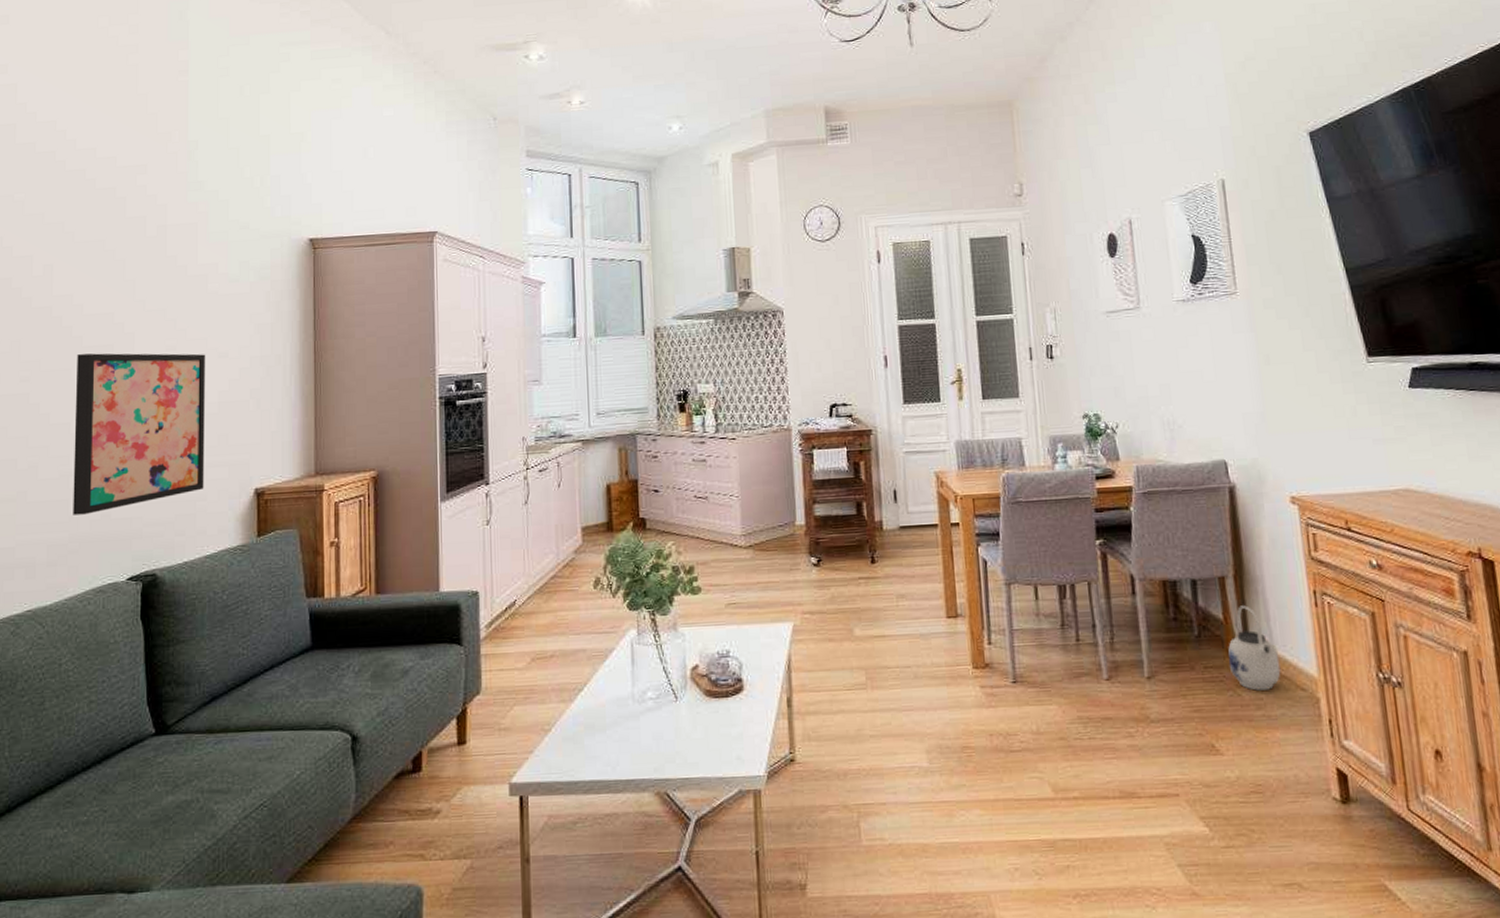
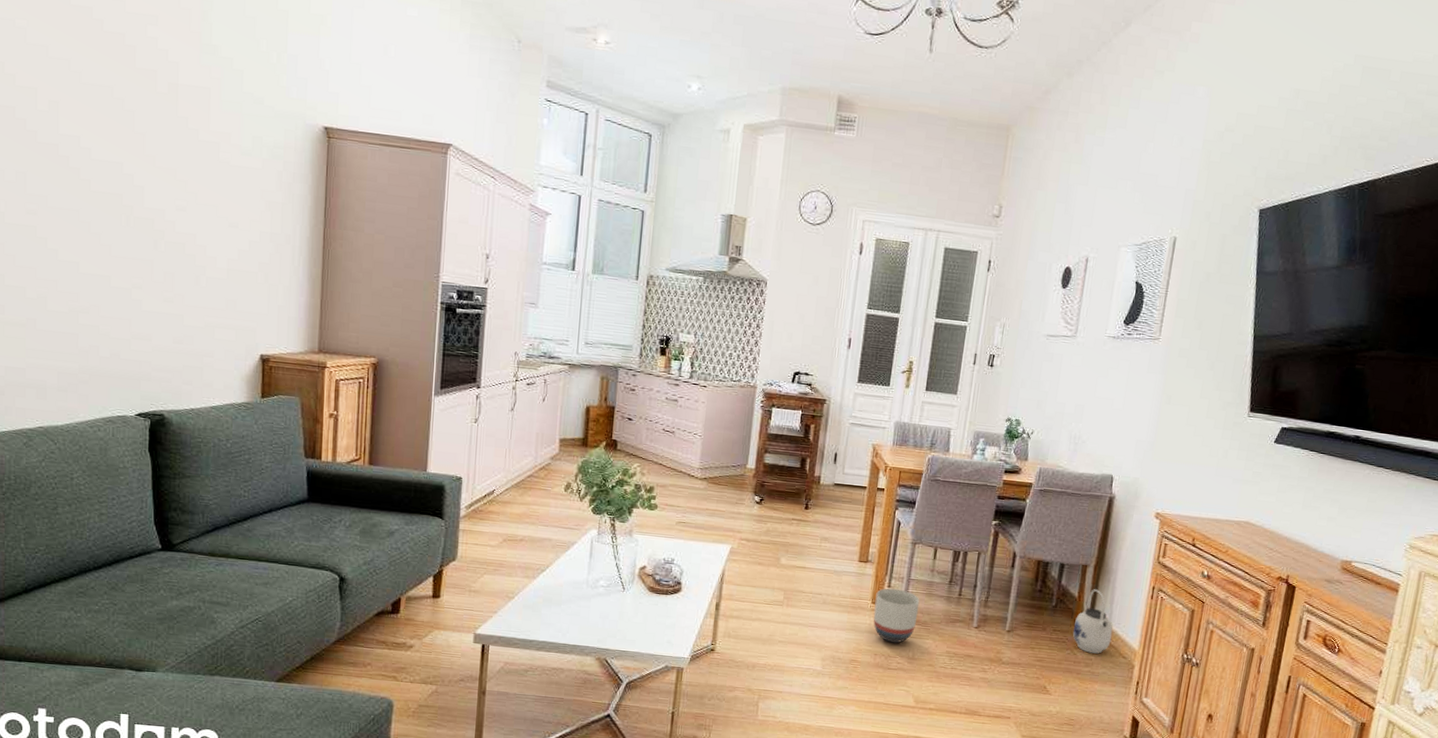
wall art: present [73,353,206,515] -> none [82,197,216,351]
planter: none [976,644,1033,717] -> present [873,588,920,643]

